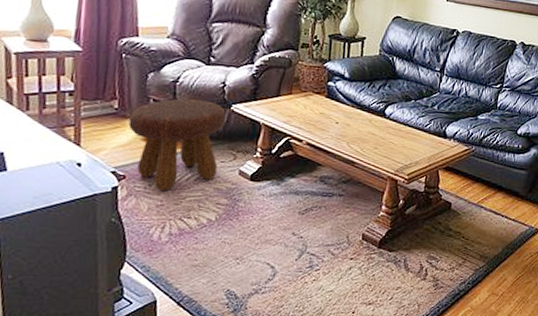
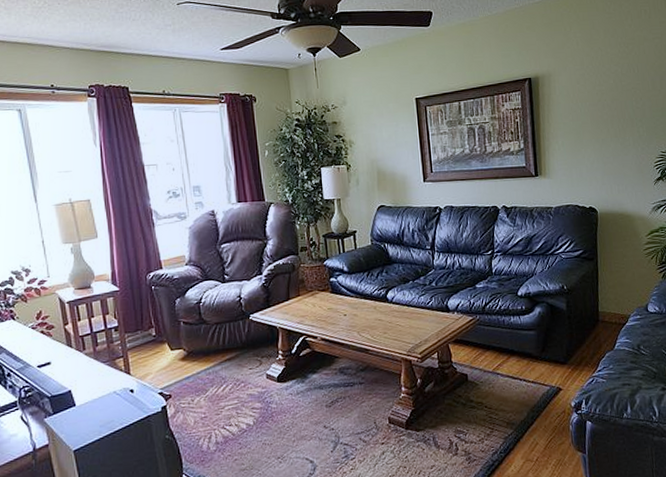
footstool: present [128,98,227,191] -> none [166,315,248,403]

